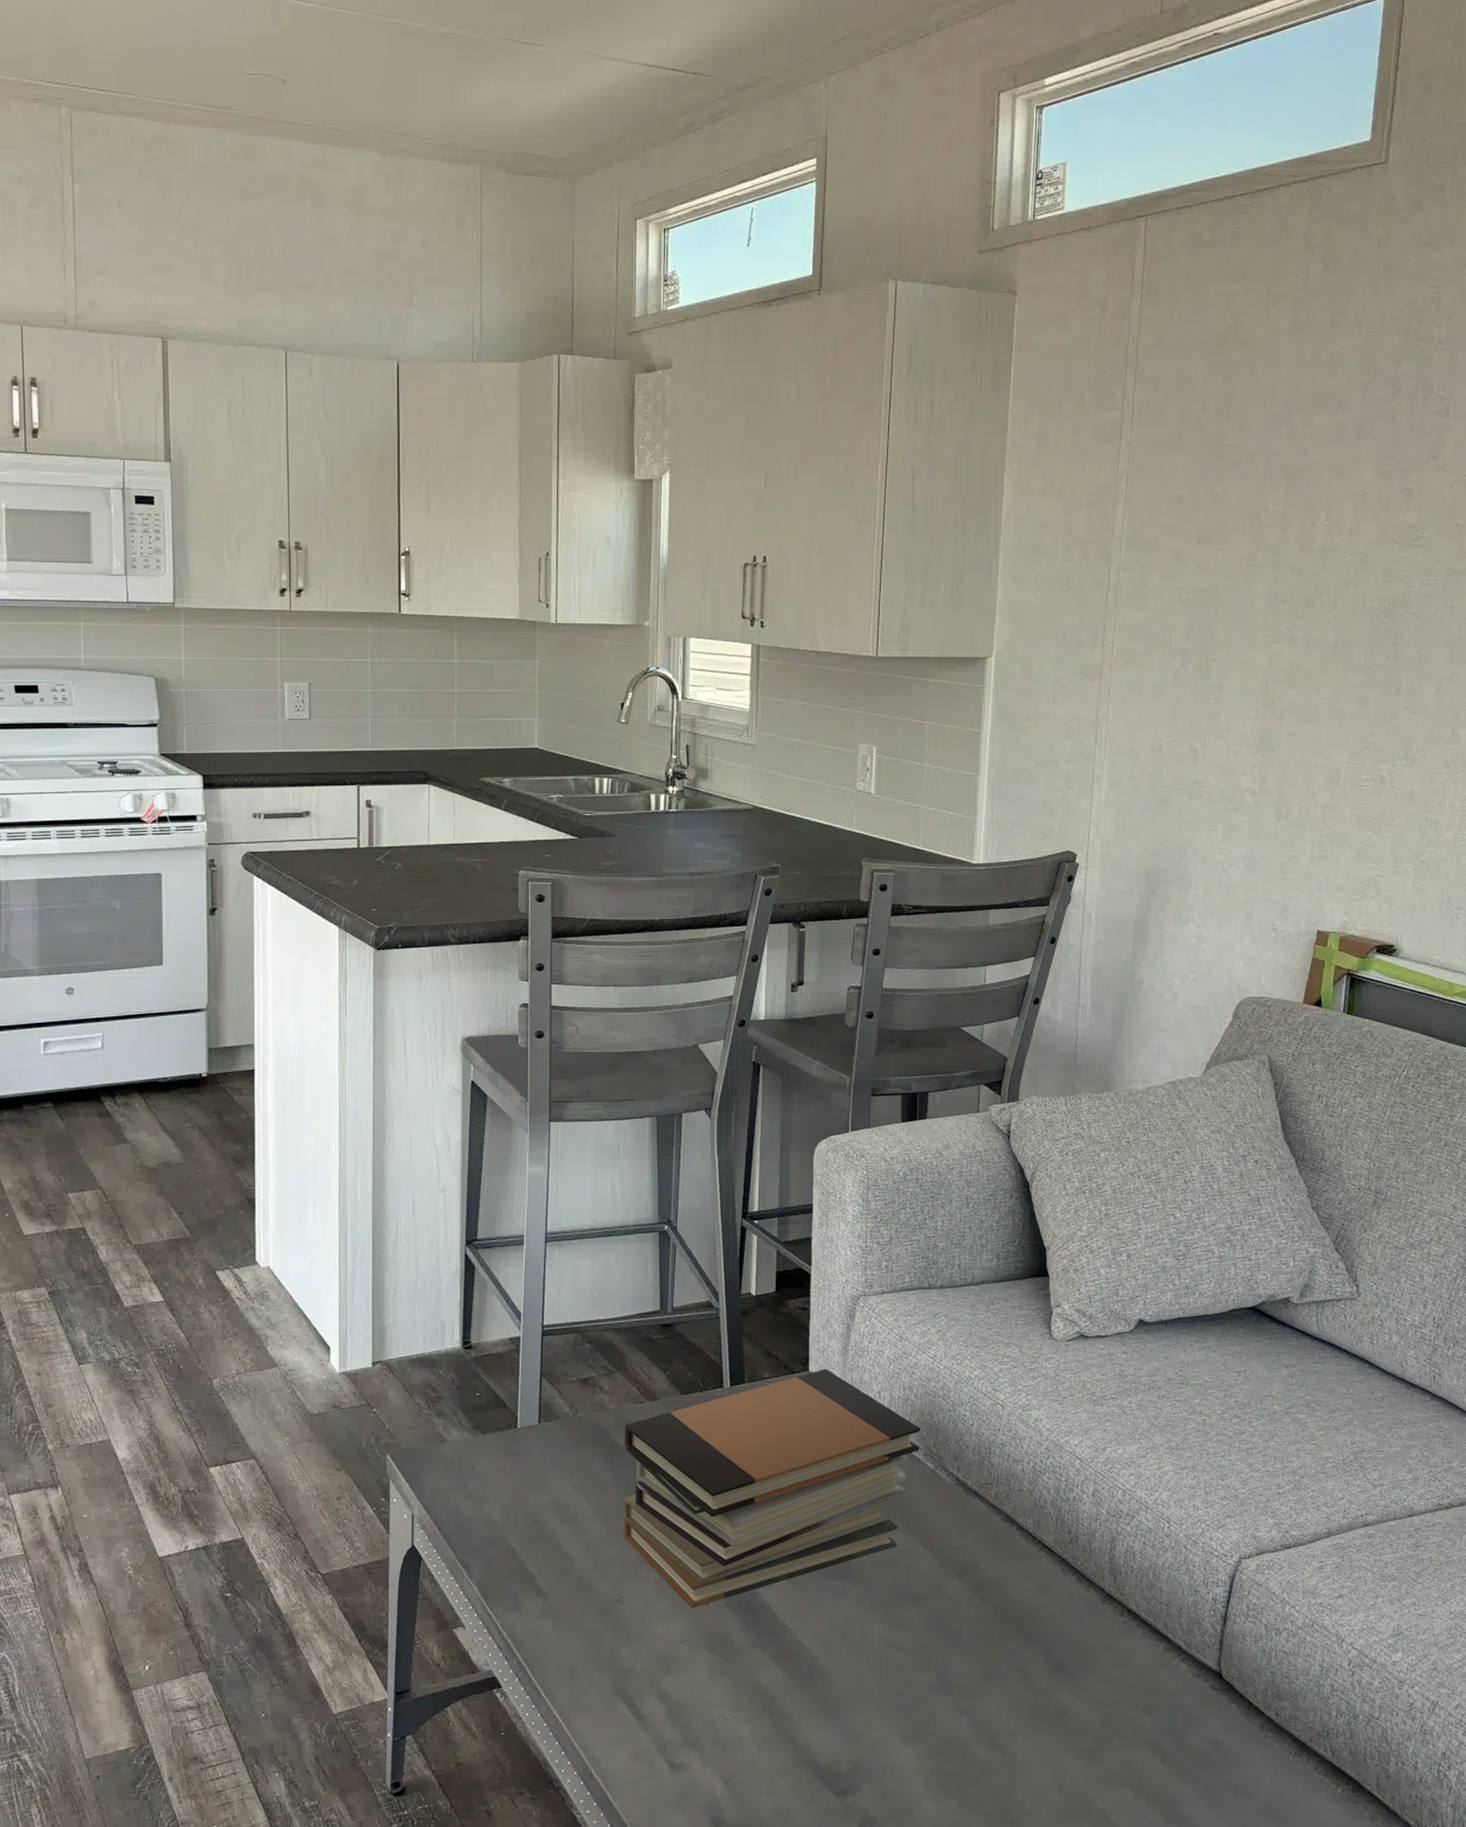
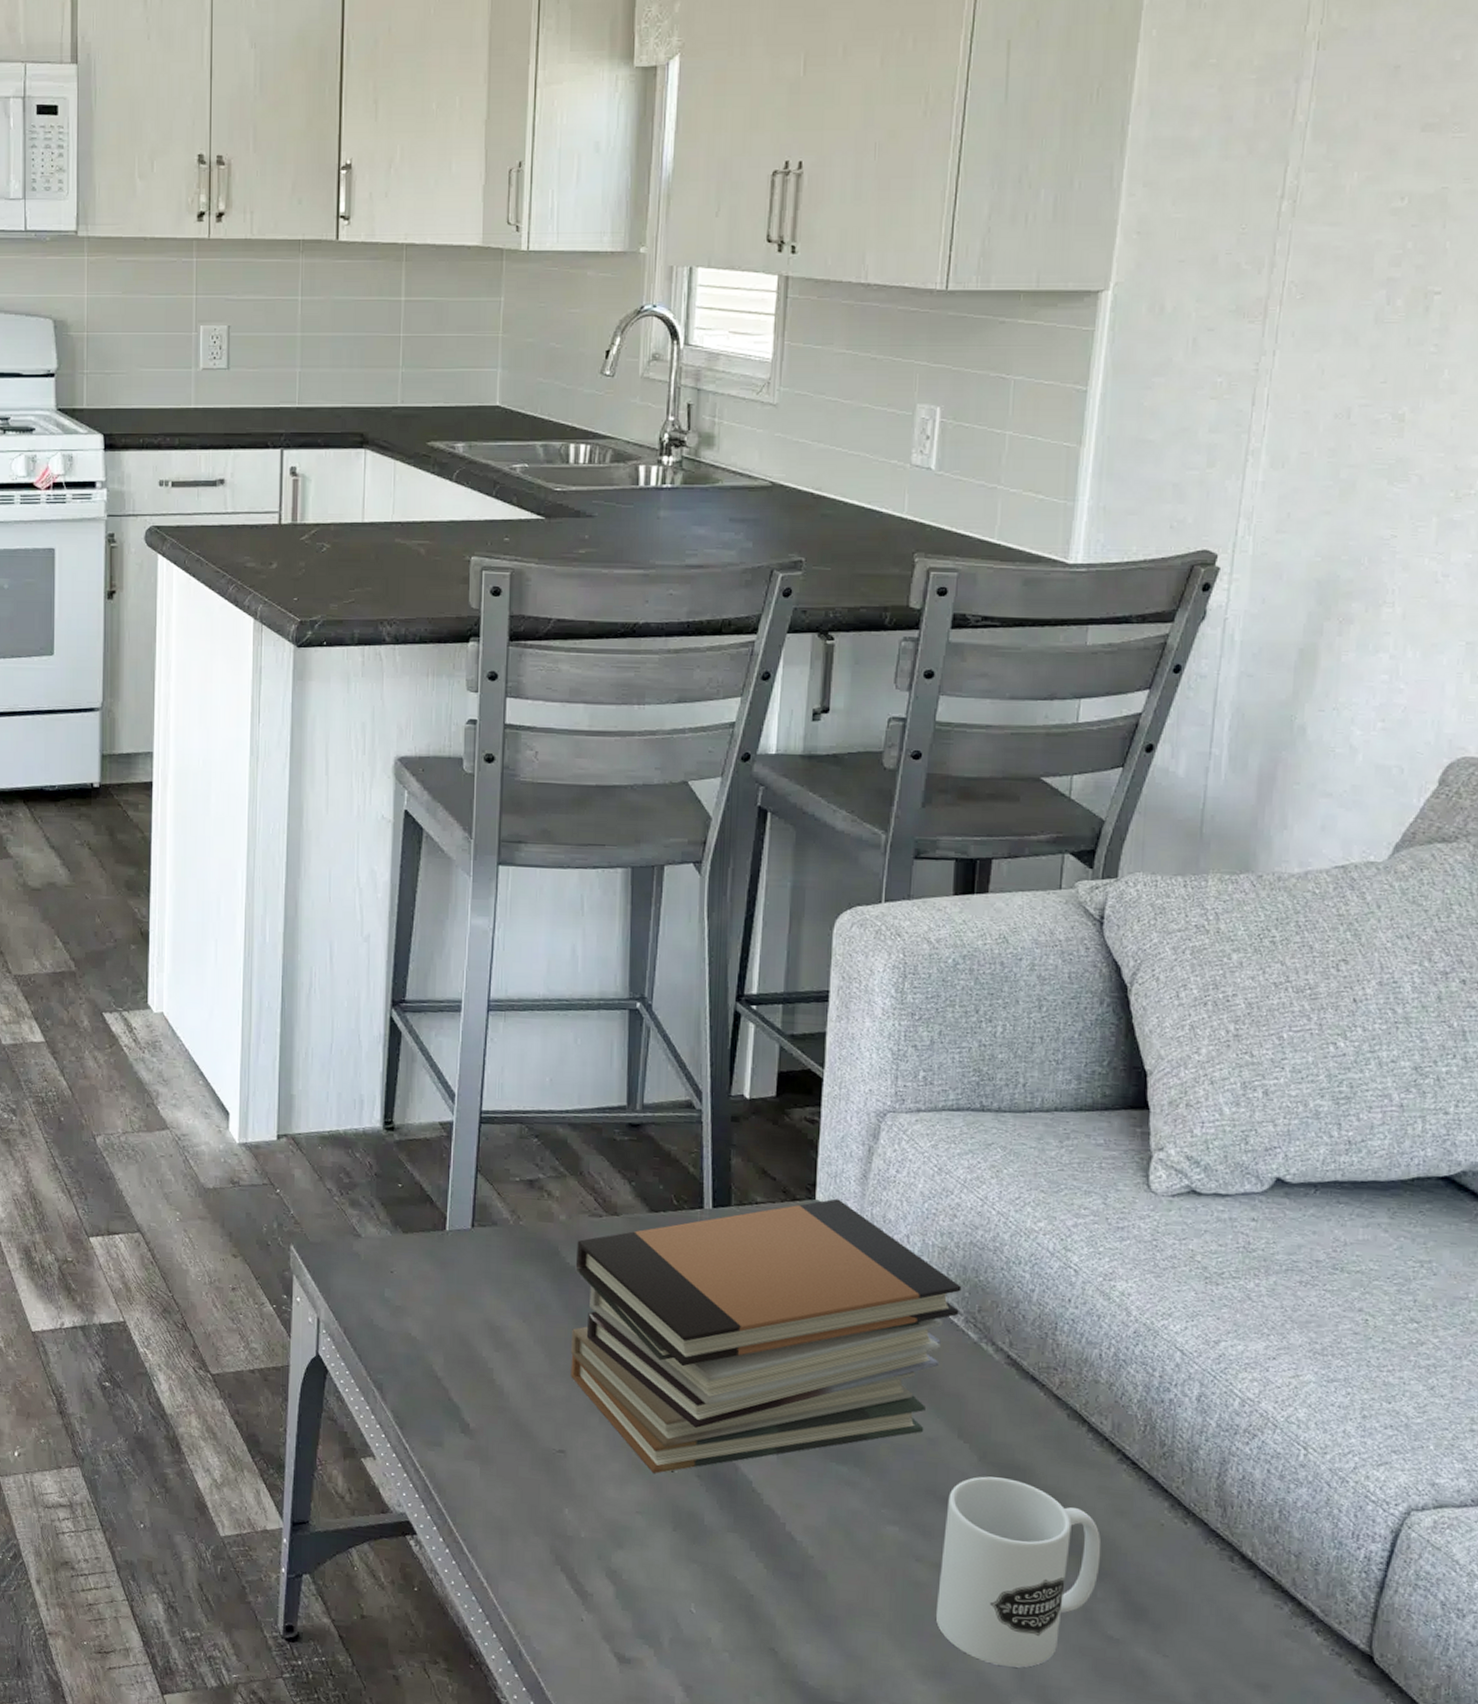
mug: none [912,1575,1030,1723] -> present [935,1476,1102,1668]

